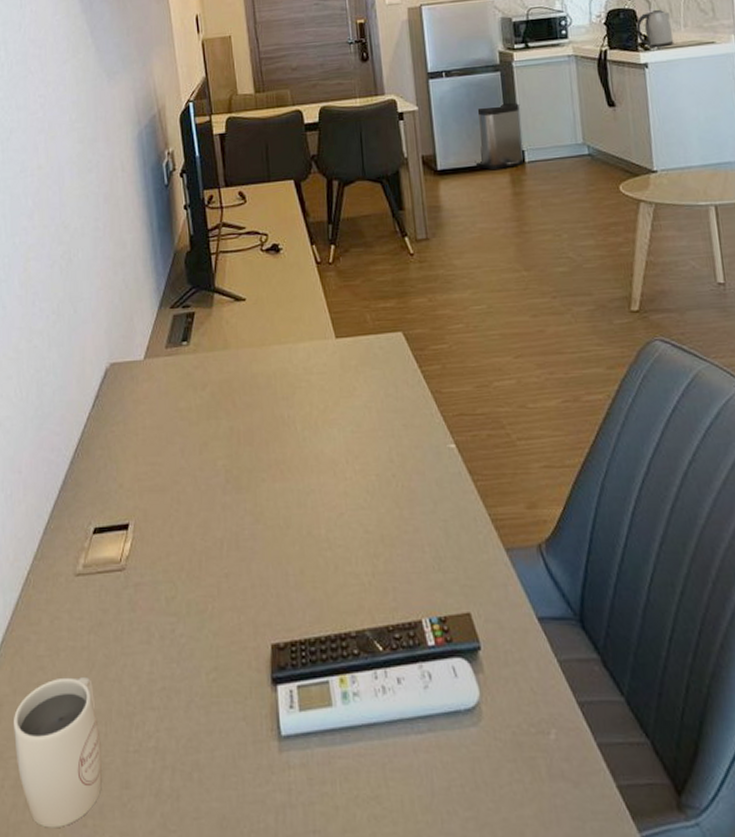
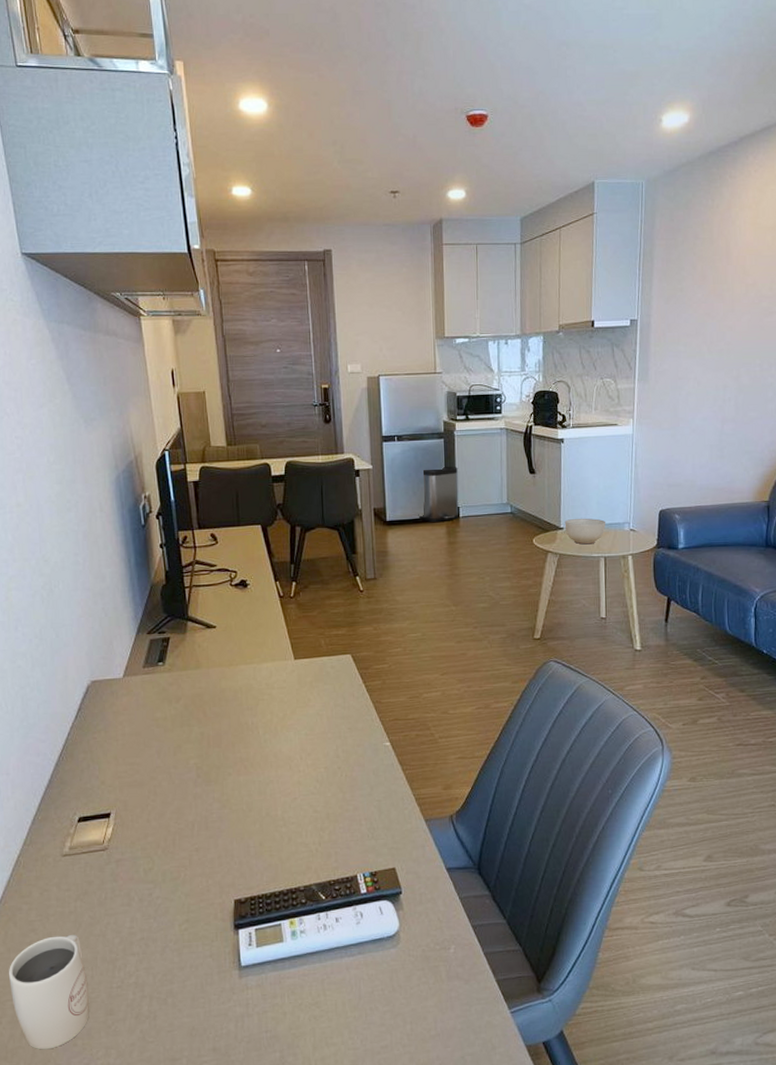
kettle: present [636,9,674,49] -> none [557,393,586,427]
bowl: none [658,157,713,191] -> present [565,518,606,545]

